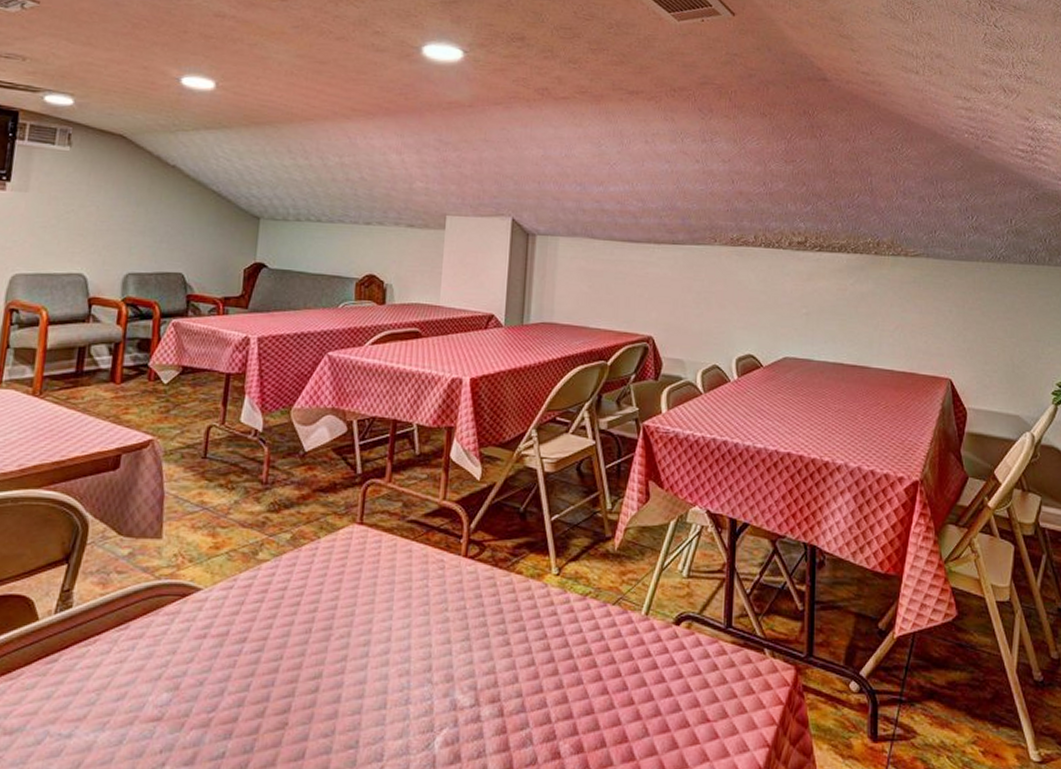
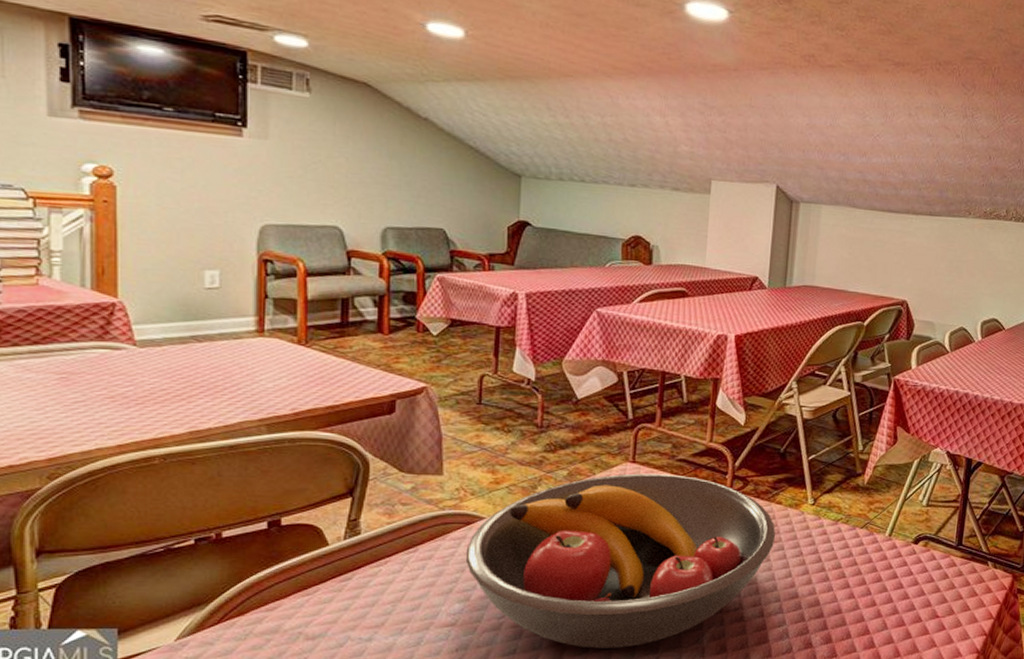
fruit bowl: none [178,537,517,754] -> present [465,473,776,649]

